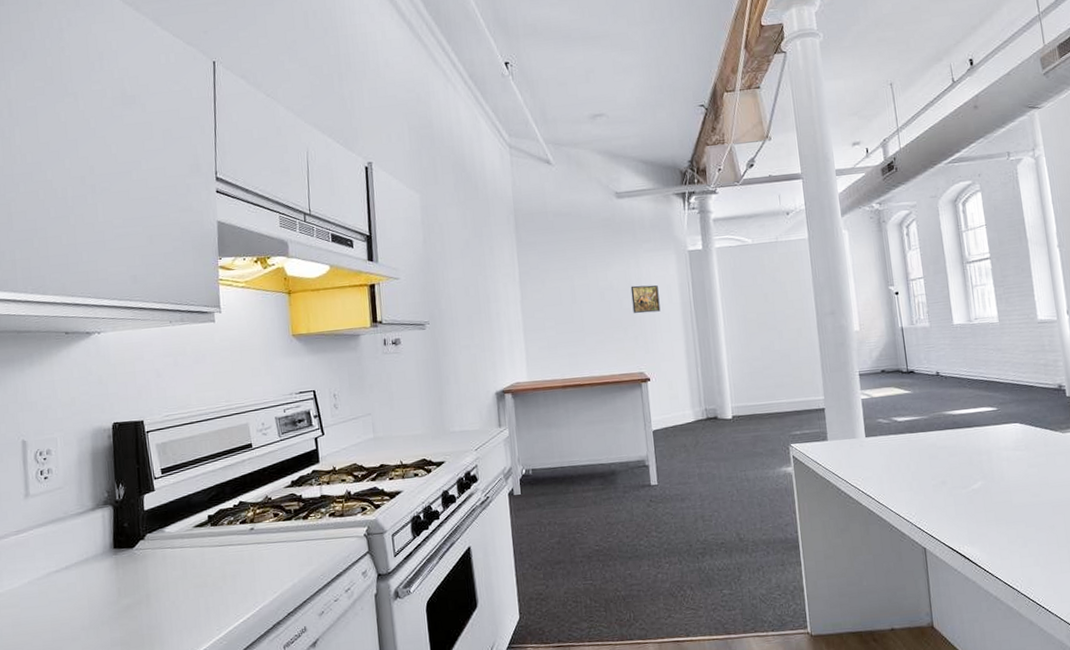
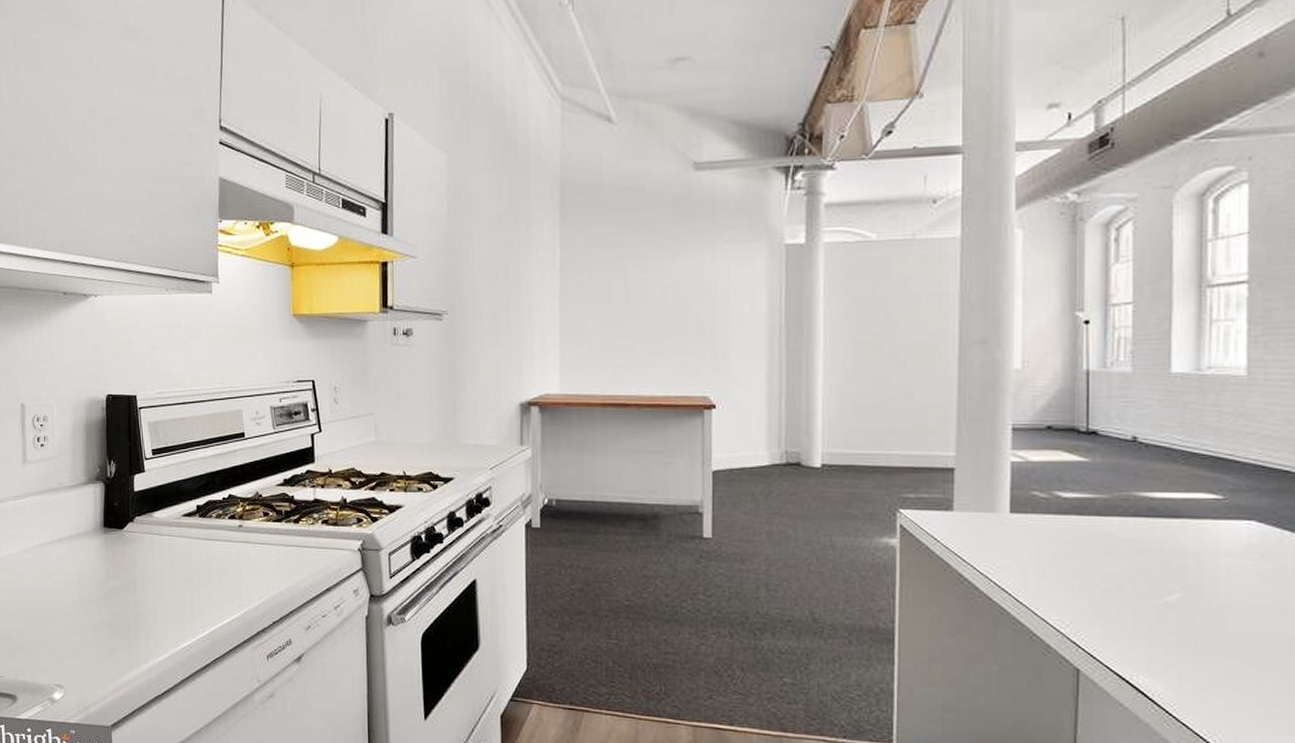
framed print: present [630,284,661,314] -> none [702,285,739,322]

